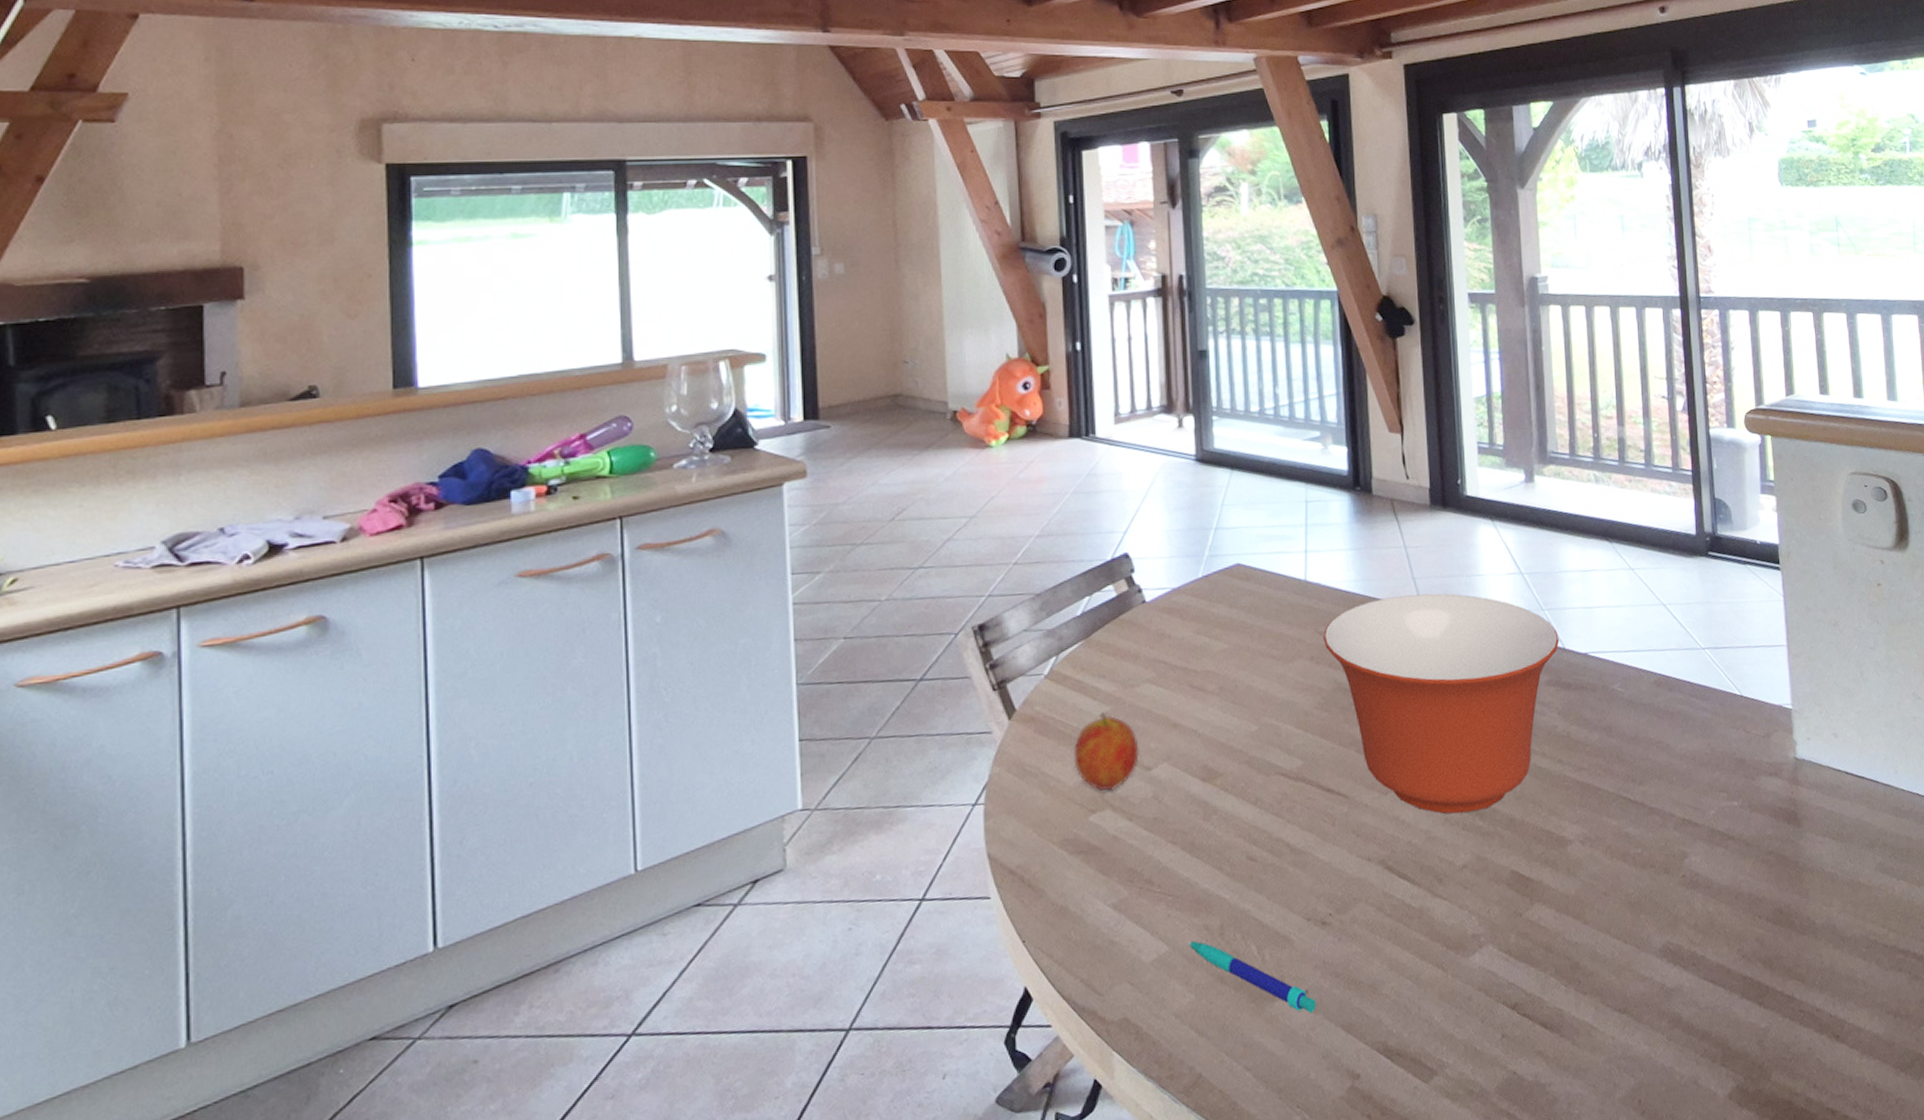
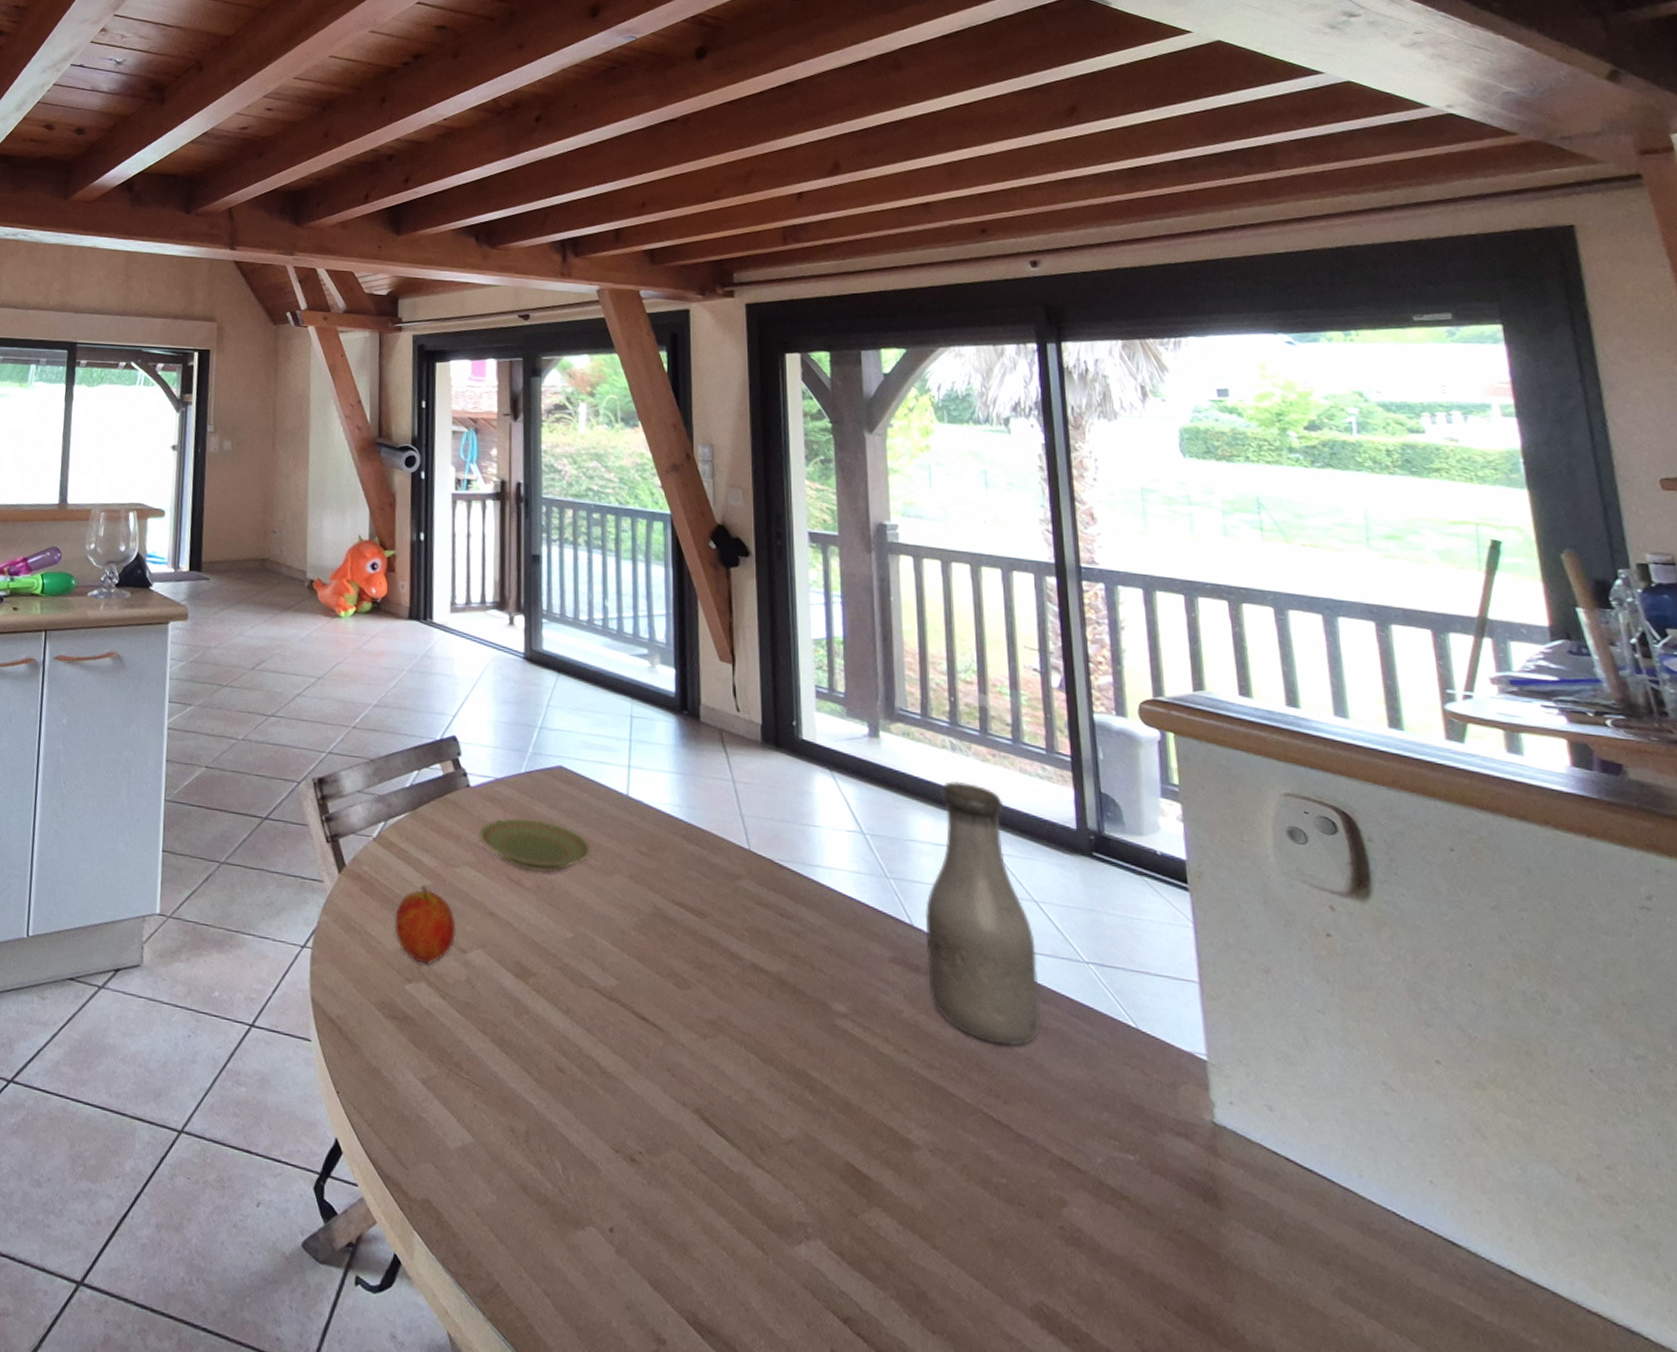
plate: none [1157,622,1273,674] -> present [478,817,592,873]
pen: present [1187,940,1316,1014] -> none [492,1138,621,1255]
mixing bowl: present [1323,593,1559,814] -> none [644,830,906,1084]
bottle: none [1574,509,1668,736] -> present [924,781,1041,1046]

